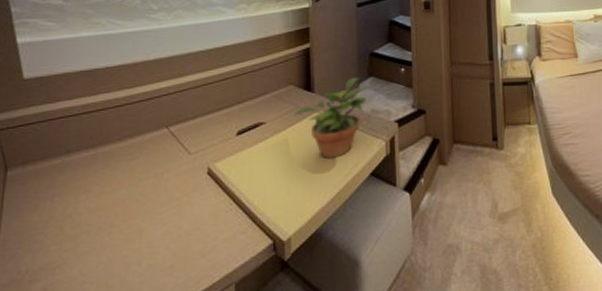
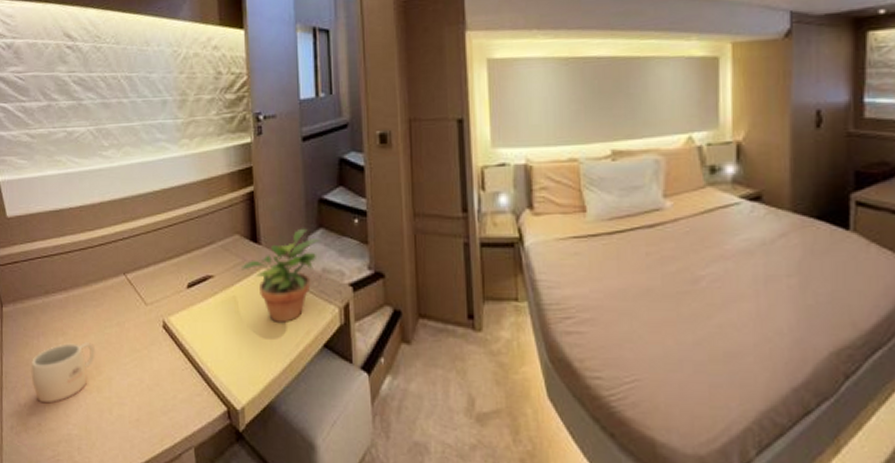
mug: none [39,197,127,266] -> present [31,342,96,404]

